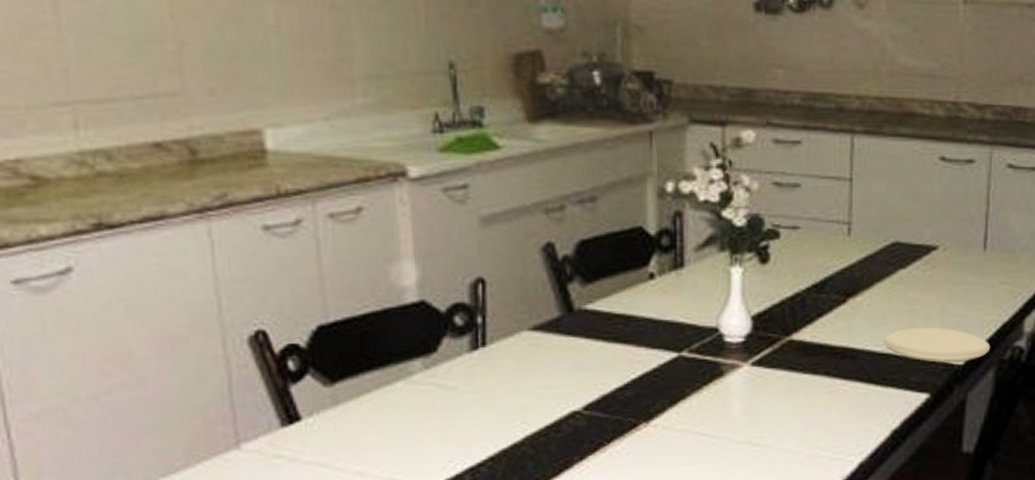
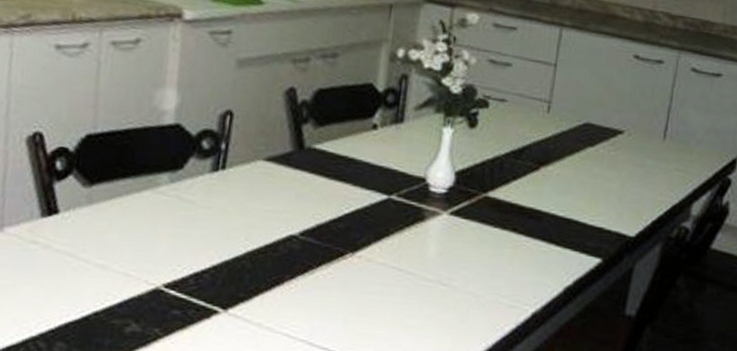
plate: present [884,328,991,363] -> none [567,199,660,235]

